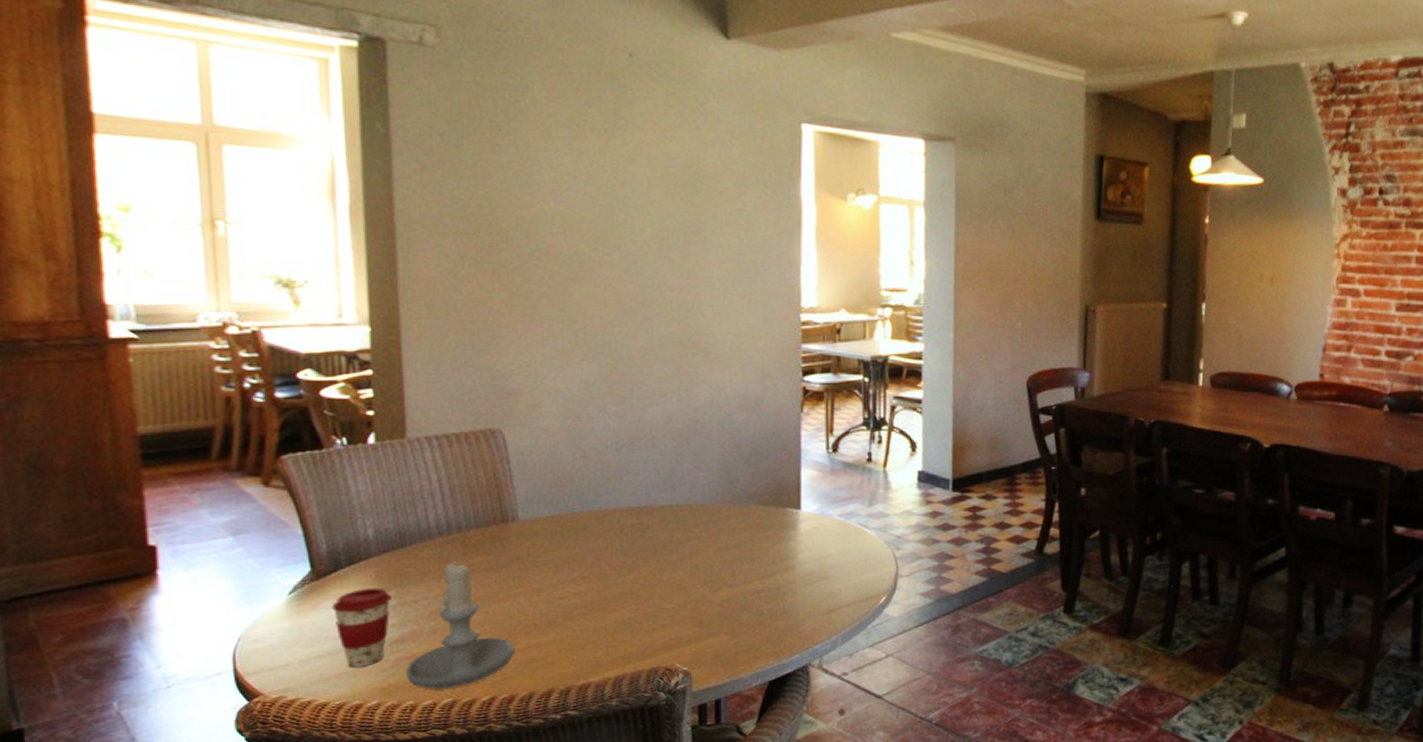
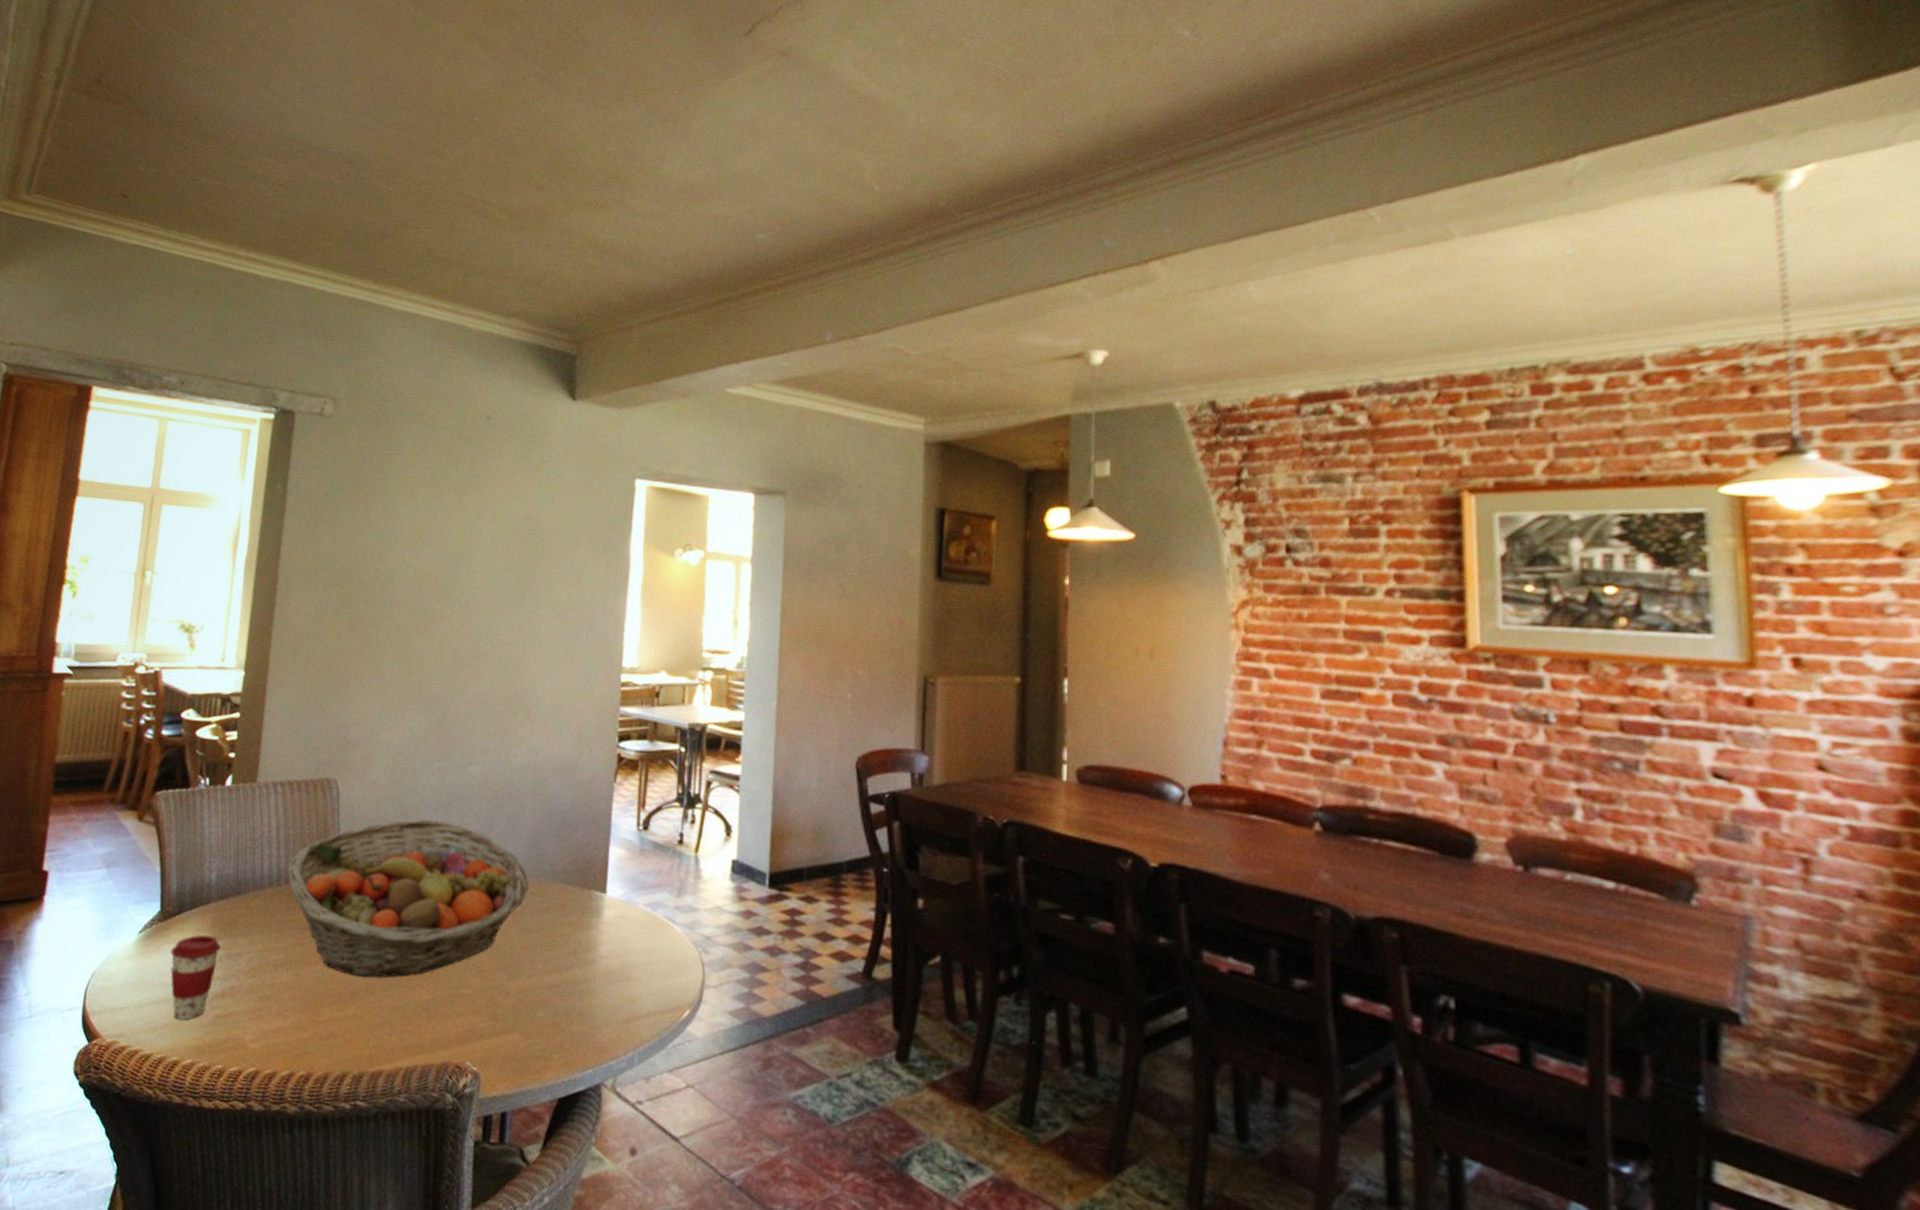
candle: present [406,561,515,689] -> none [219,915,318,1056]
fruit basket: none [457,460,723,607] -> present [287,819,529,978]

